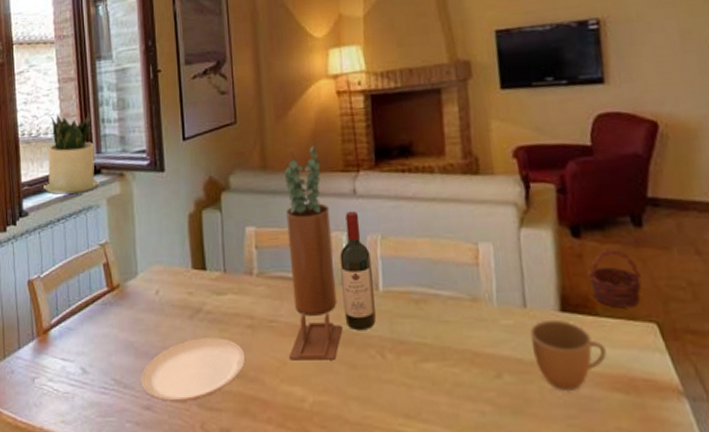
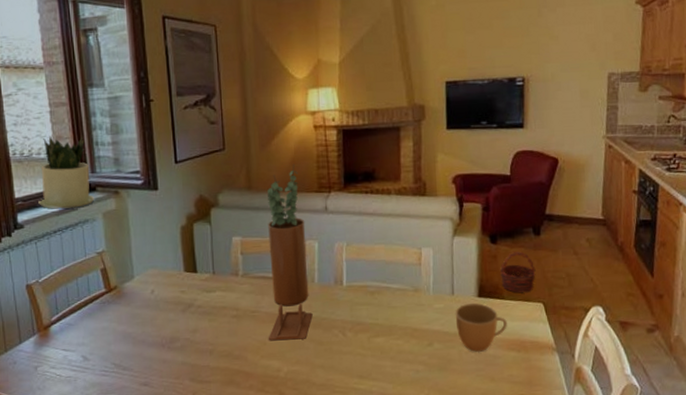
plate: present [141,338,246,401] -> none [138,326,232,378]
wine bottle: present [339,210,376,331] -> none [312,223,340,316]

